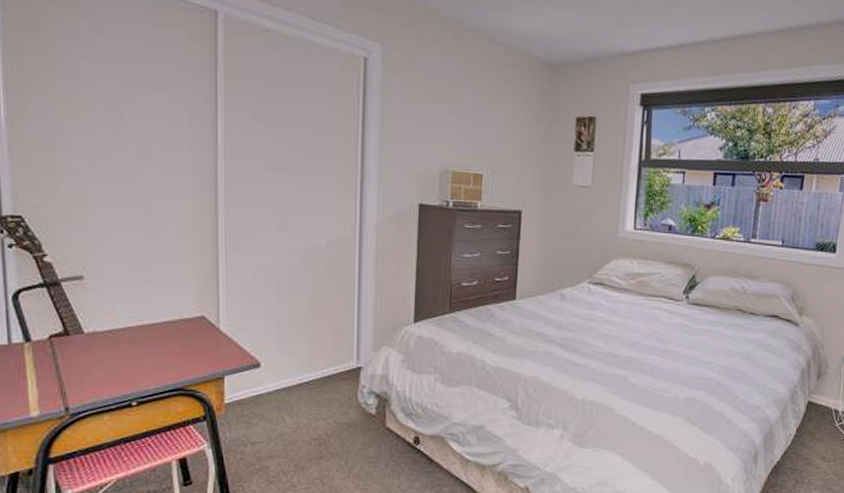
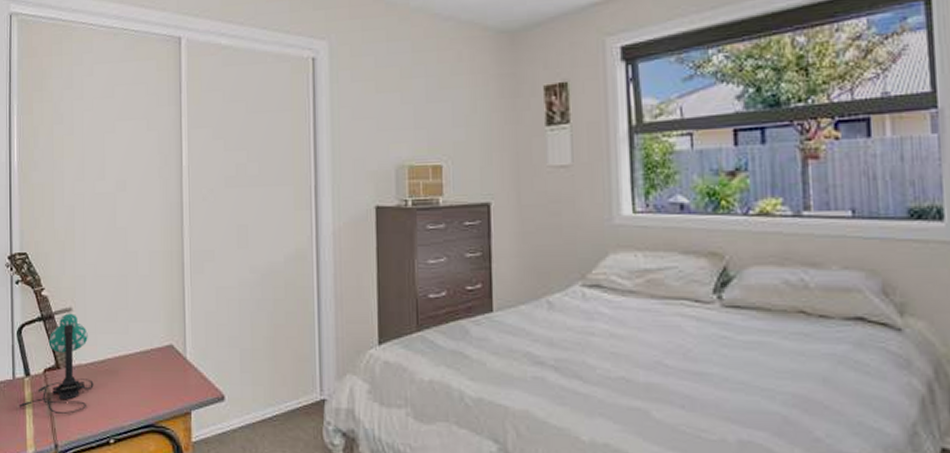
desk lamp: none [16,281,112,379] -> present [17,313,94,414]

